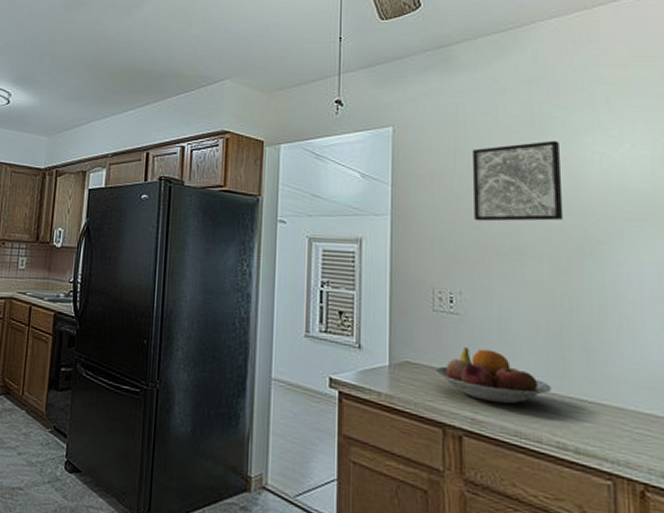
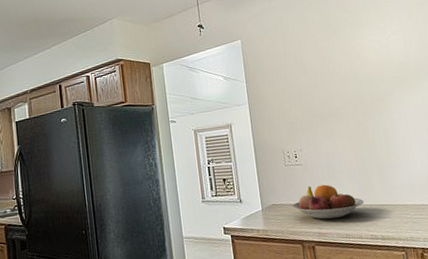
wall art: present [472,140,564,222] -> none [295,35,358,99]

